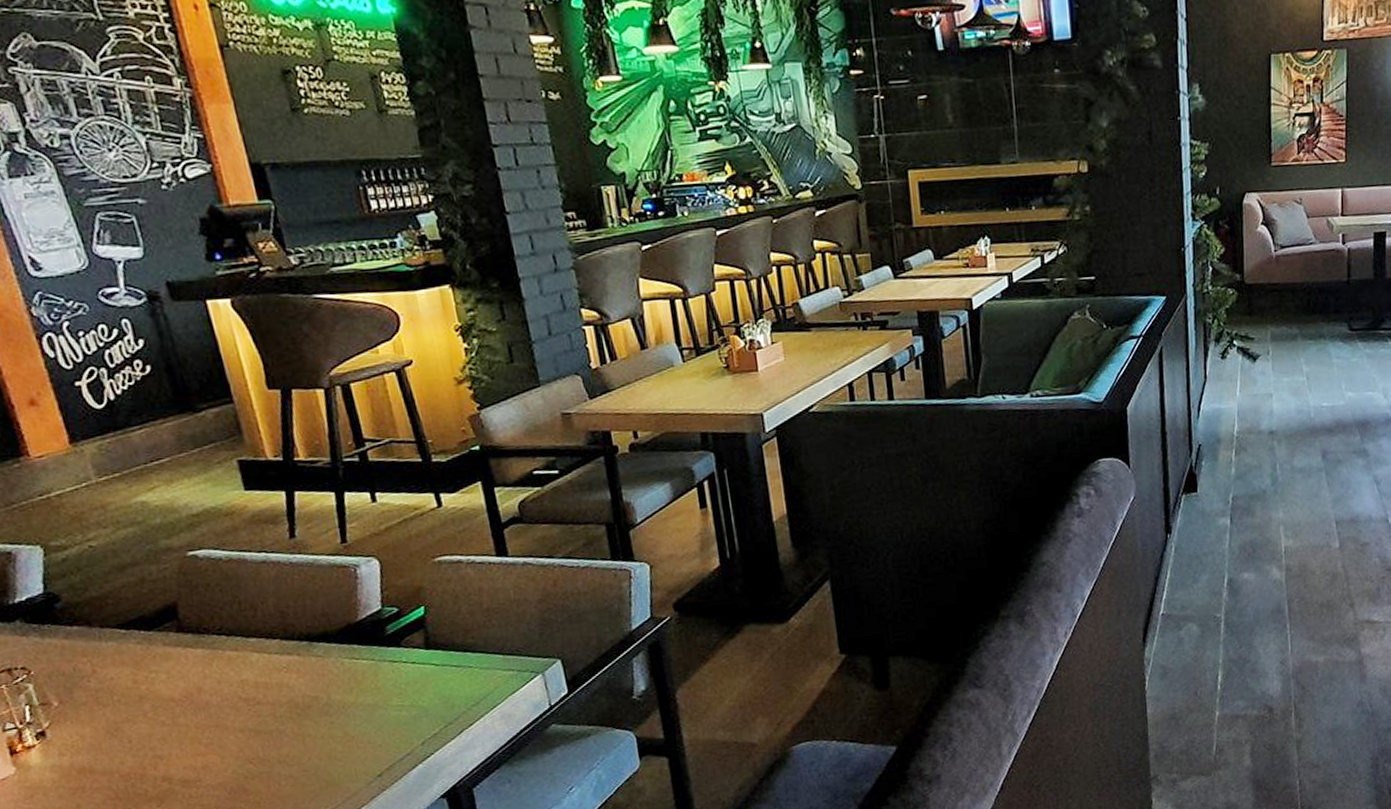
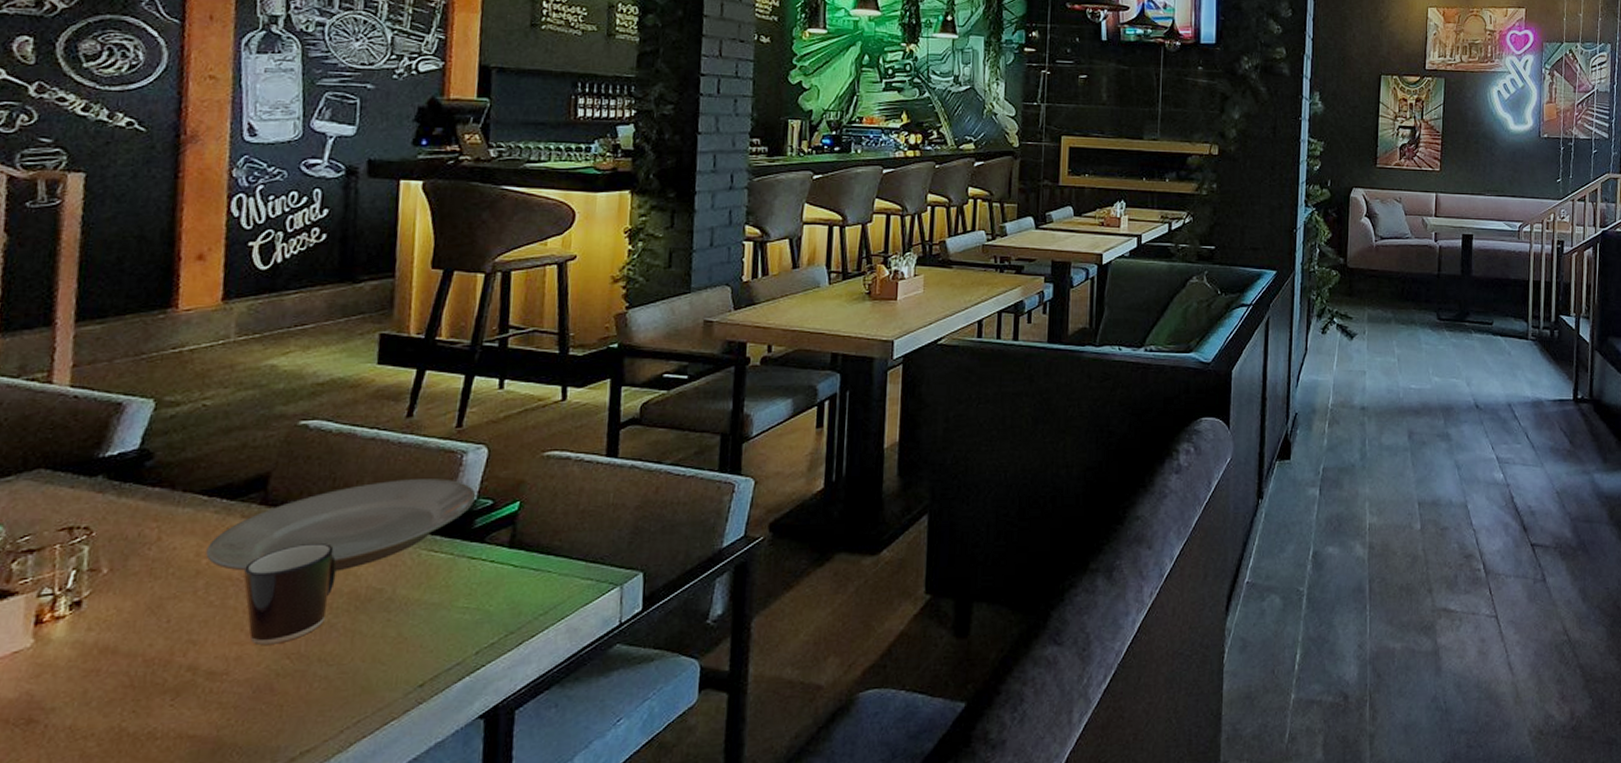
plate: none [141,592,381,693] -> present [206,479,477,572]
mug: none [183,661,273,754] -> present [244,542,337,645]

